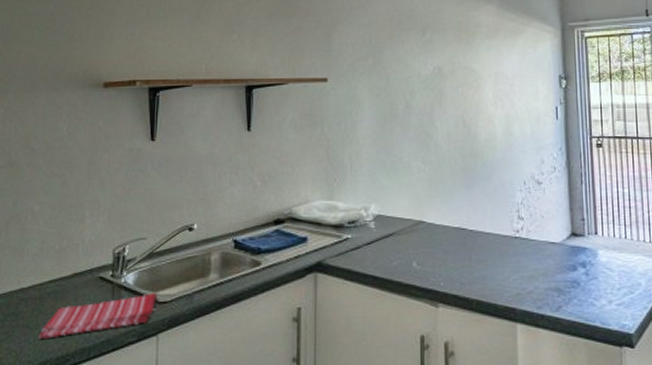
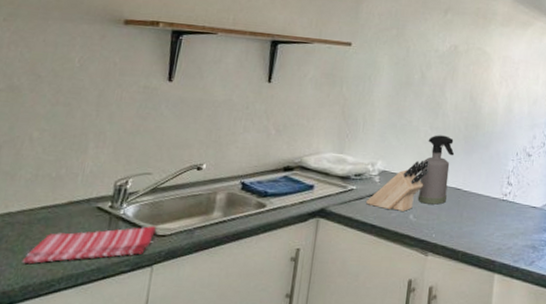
knife block: none [364,199,428,259] -> present [366,160,429,211]
spray bottle: none [419,169,454,248] -> present [417,135,455,205]

